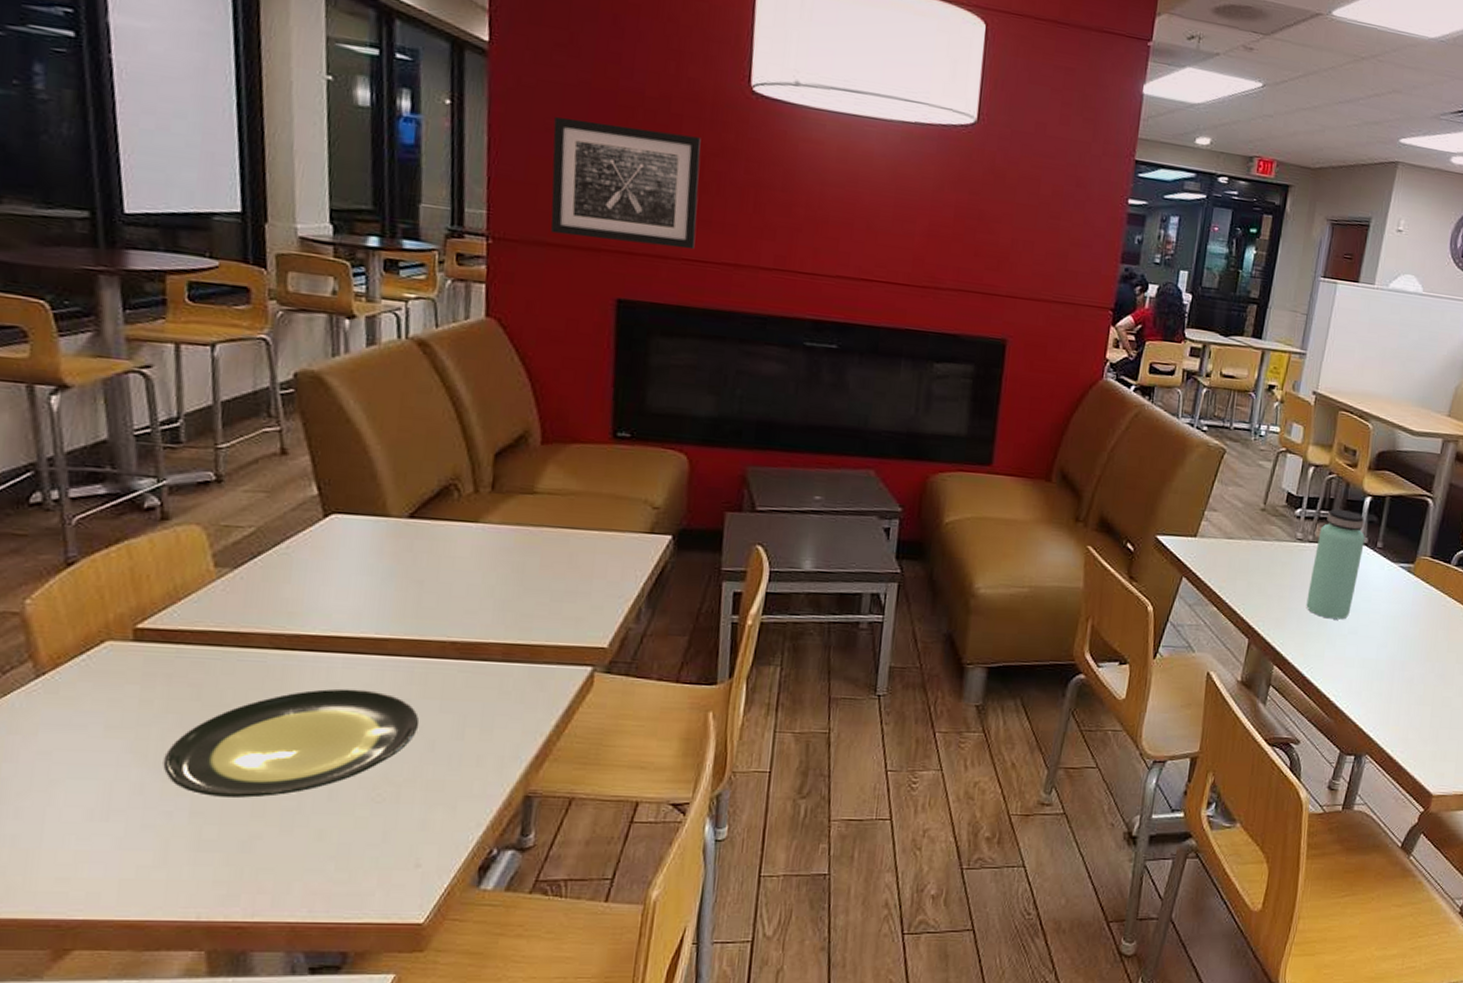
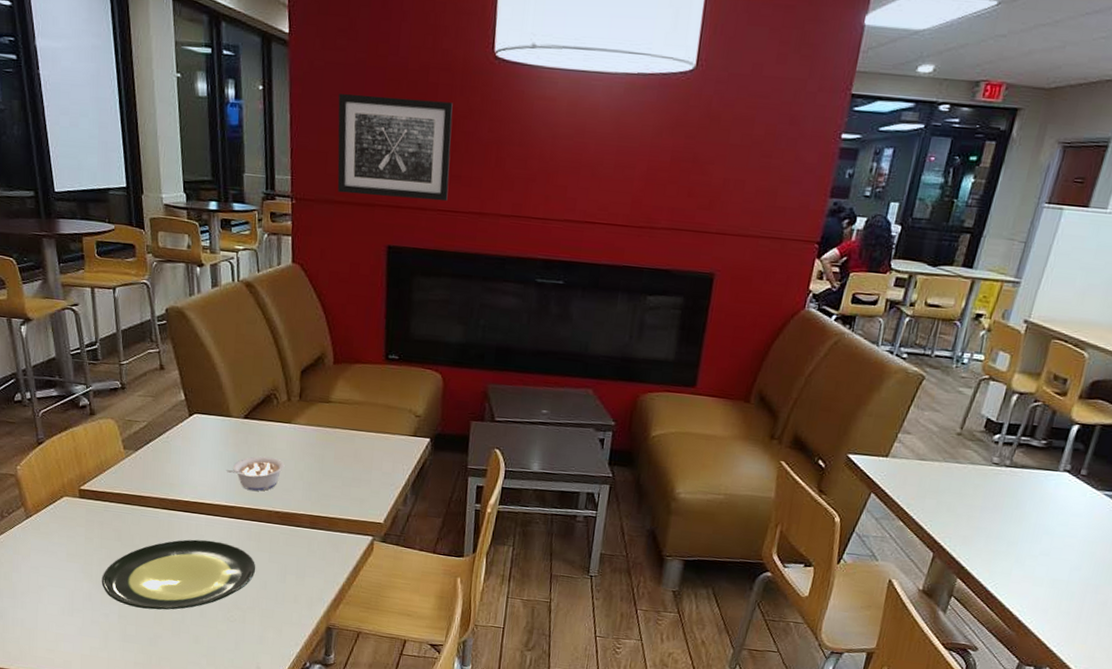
legume: none [378,567,468,615] -> present [226,456,285,491]
bottle: present [1306,509,1365,620] -> none [996,436,1070,542]

